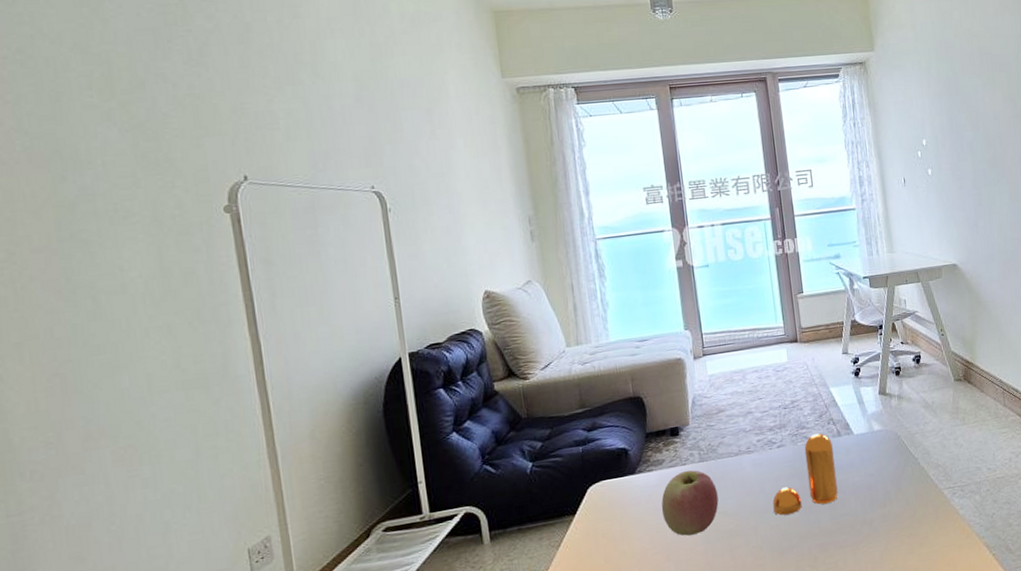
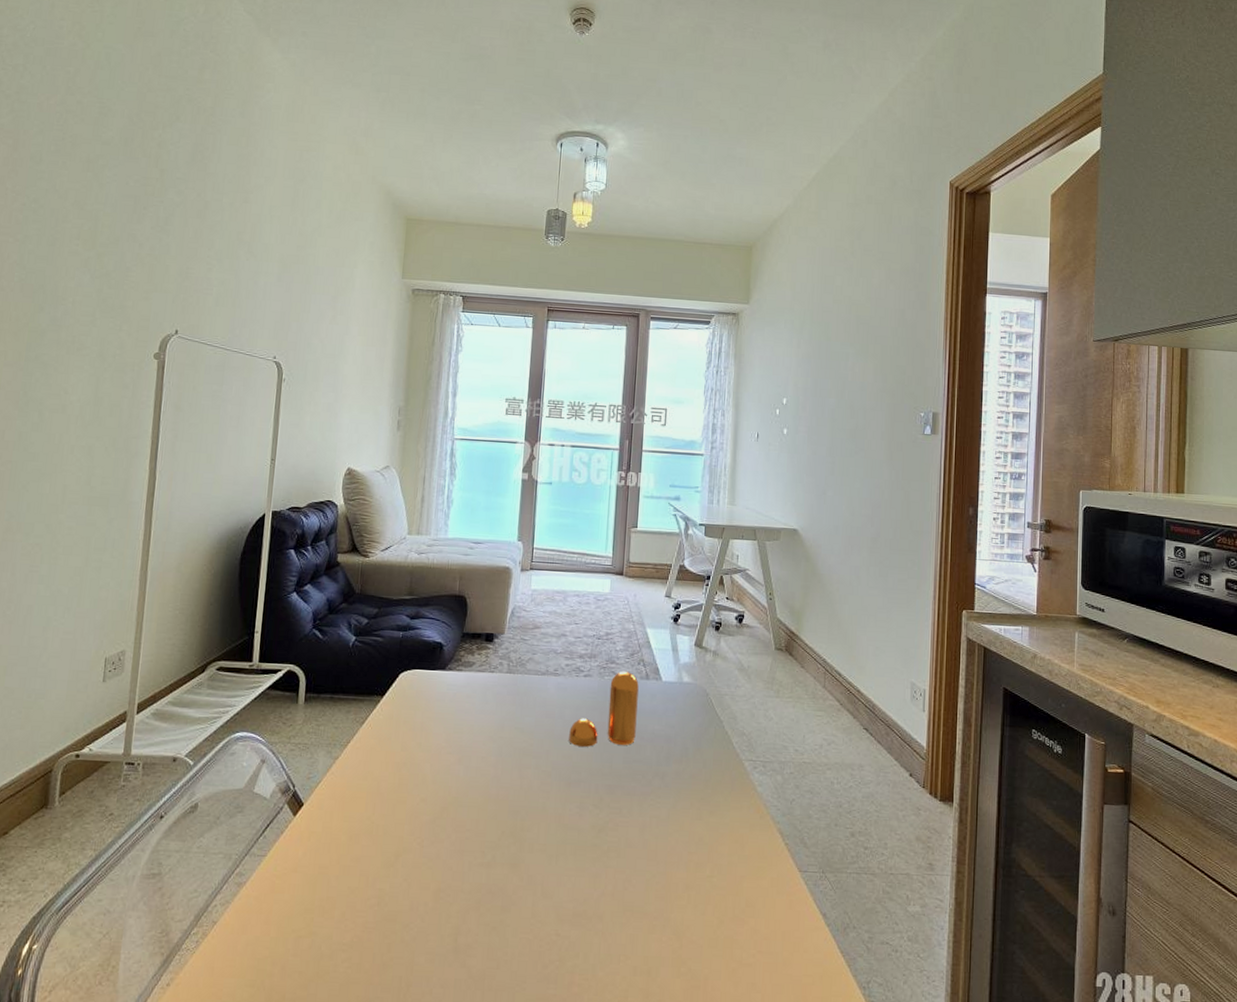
apple: present [661,470,719,536] -> none [462,678,519,744]

